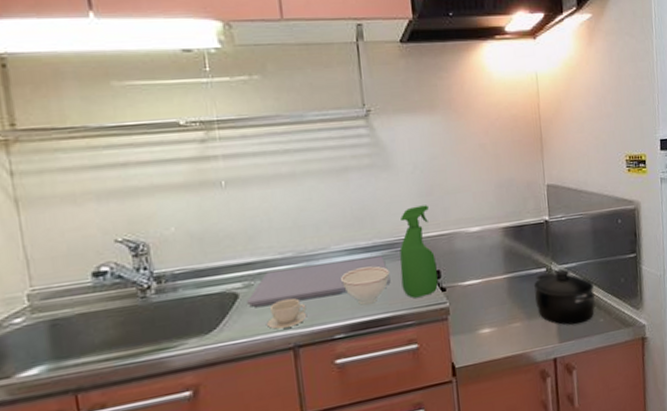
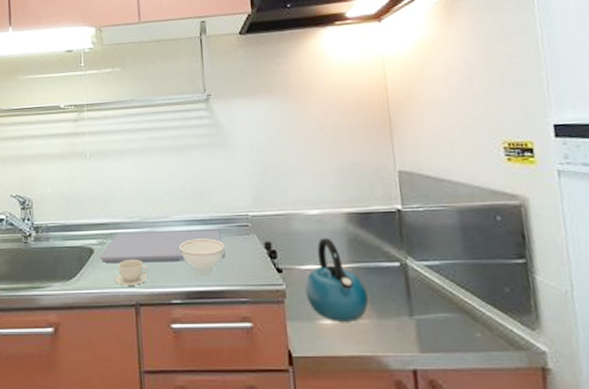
spray bottle: present [399,205,438,299] -> none [235,184,274,275]
kettle: none [466,252,520,329] -> present [304,237,369,322]
saucepan: present [533,269,596,325] -> none [384,266,469,335]

